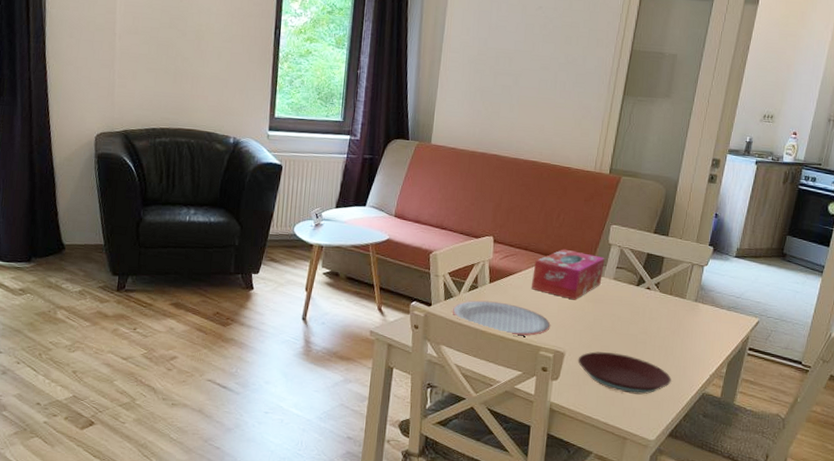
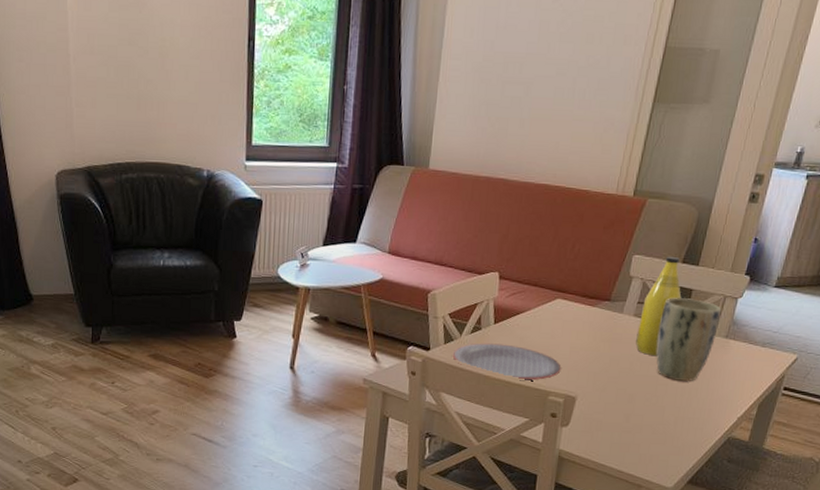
tissue box: present [530,249,605,300] -> none [540,283,625,340]
plate: present [577,351,671,395] -> none [590,395,694,440]
bottle: none [616,227,655,317] -> present [636,256,682,357]
plant pot: none [634,264,690,340] -> present [656,298,722,381]

